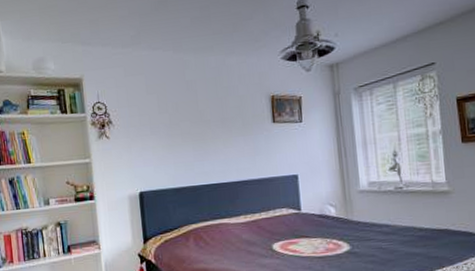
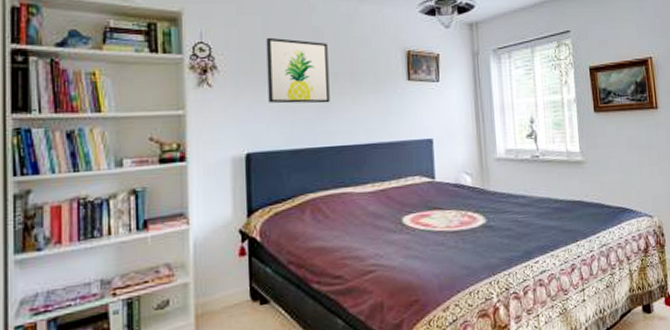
wall art: none [149,93,205,150] -> present [266,37,330,104]

